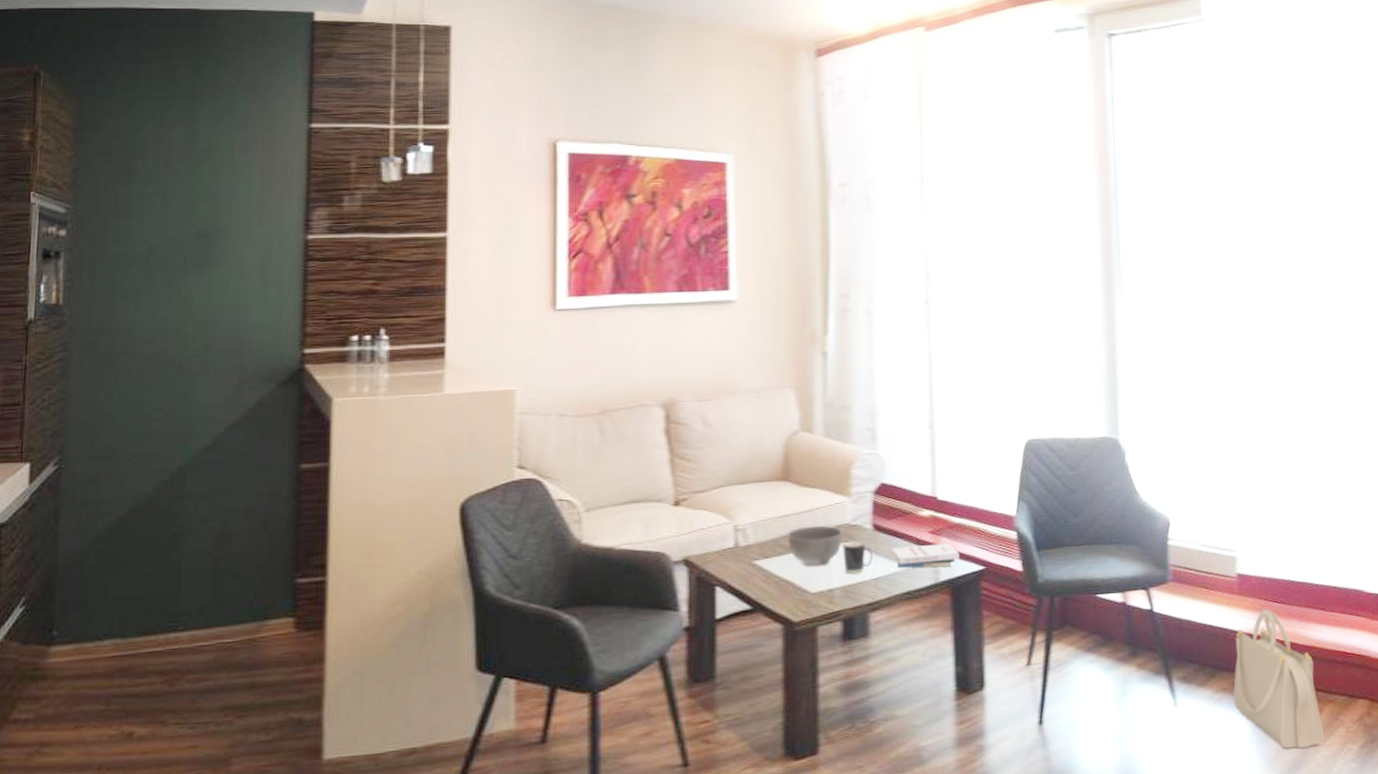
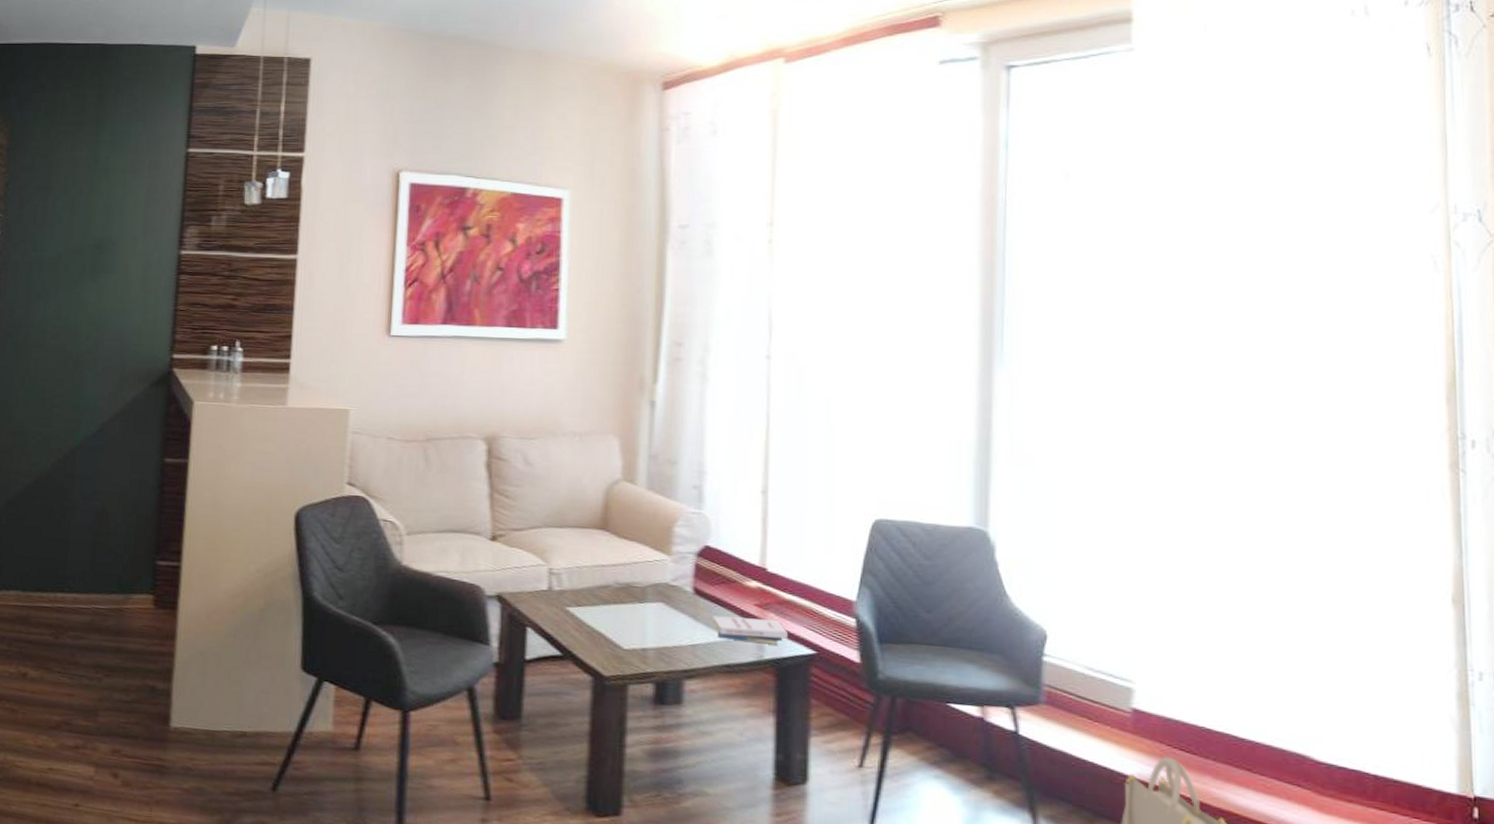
bowl: present [787,525,843,567] -> none [602,580,661,623]
mug: present [841,540,873,573] -> none [658,601,692,636]

